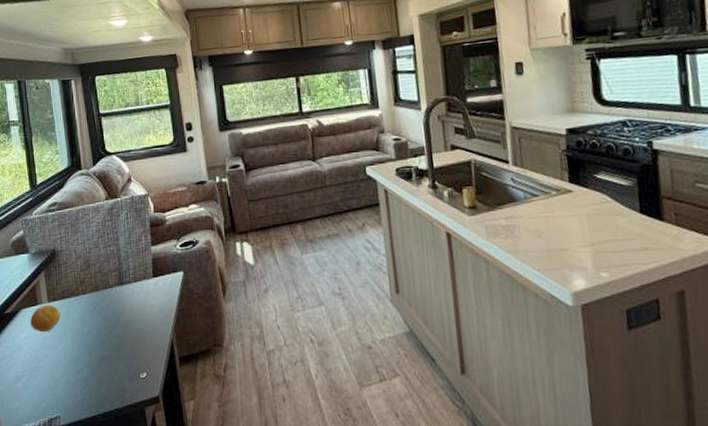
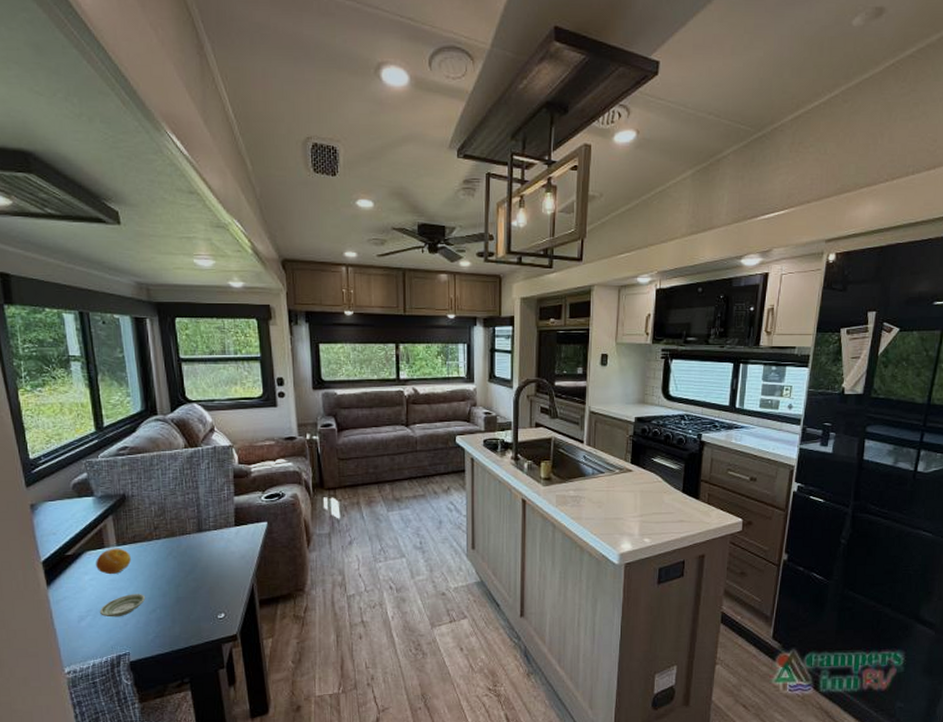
saucer: none [33,352,74,378] -> present [99,594,146,618]

